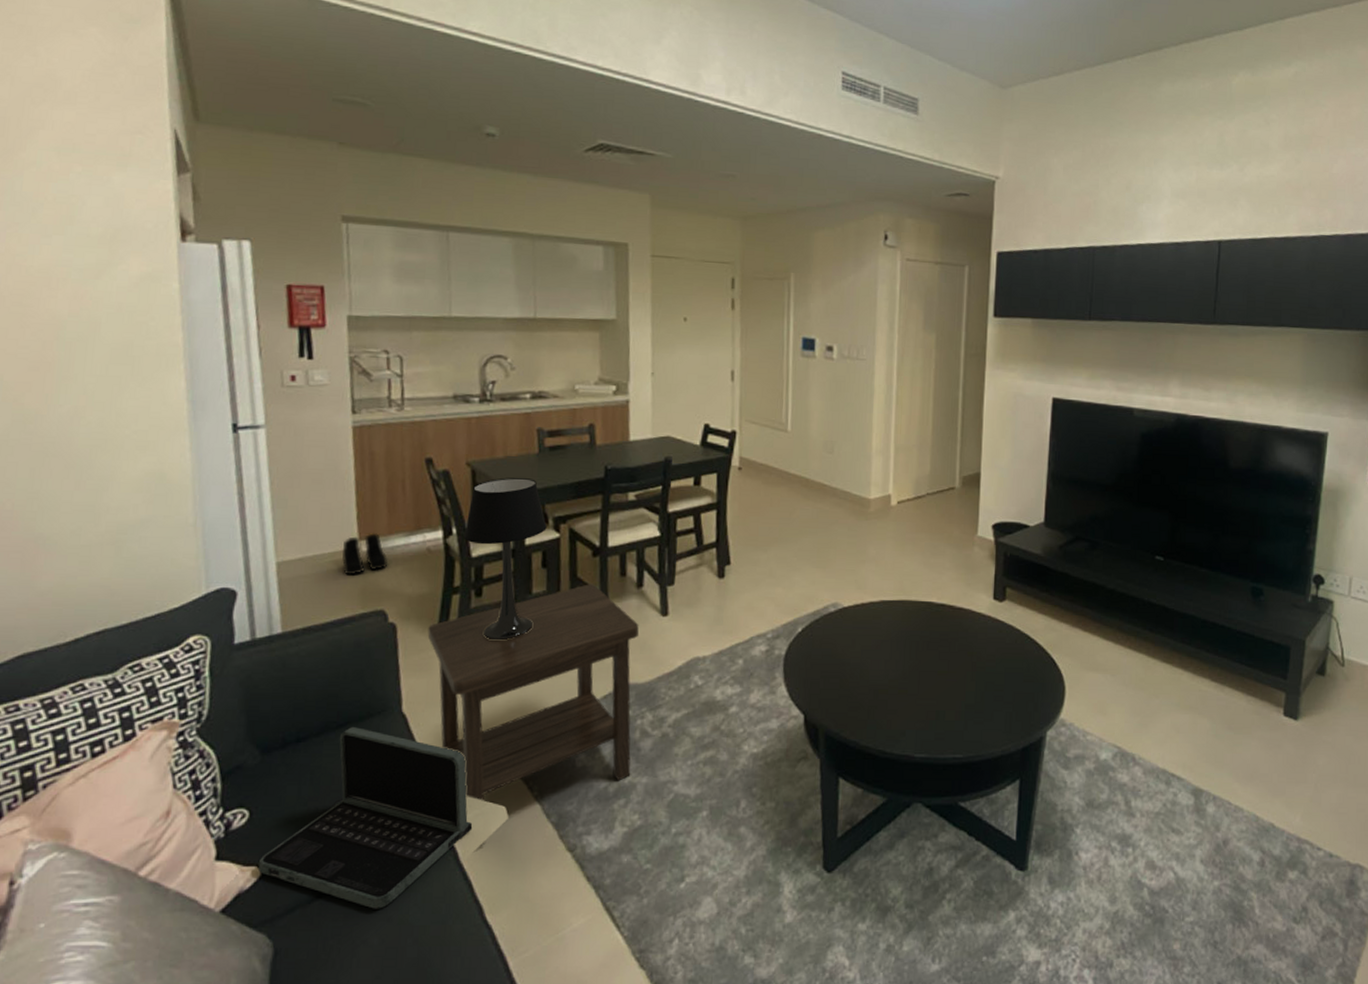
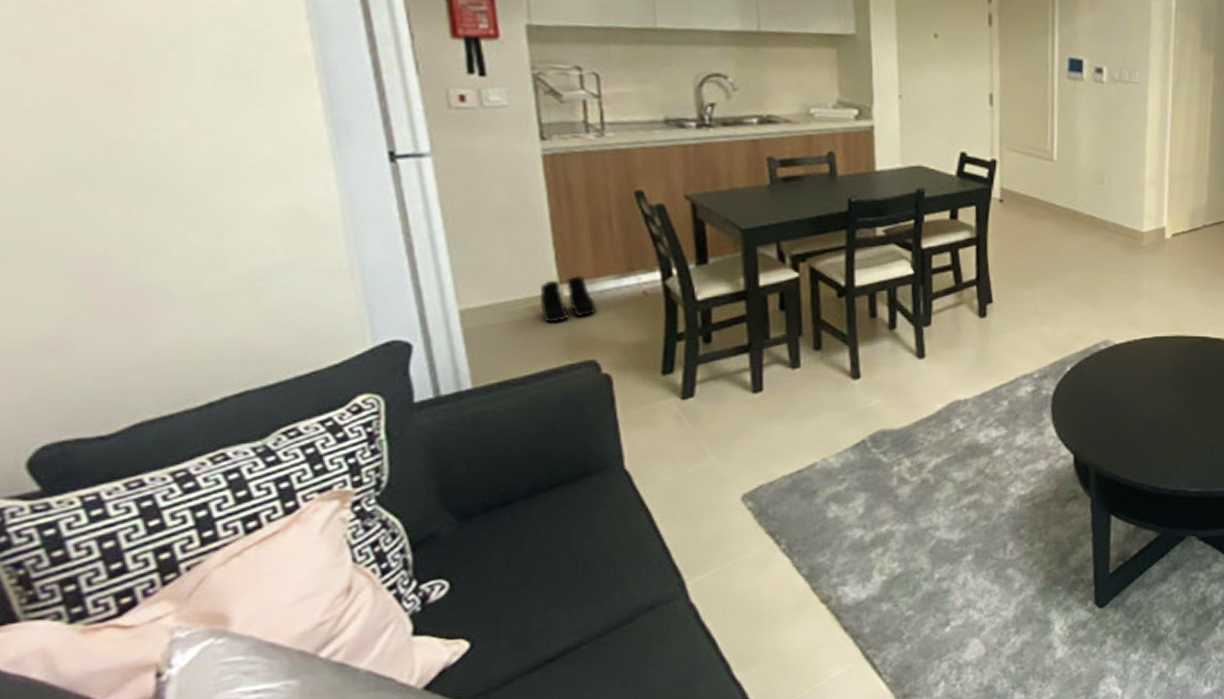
laptop: present [258,727,473,909] -> none [464,487,714,674]
side table: present [428,584,639,846] -> none [649,326,893,603]
table lamp: present [463,478,547,641] -> none [685,212,784,390]

